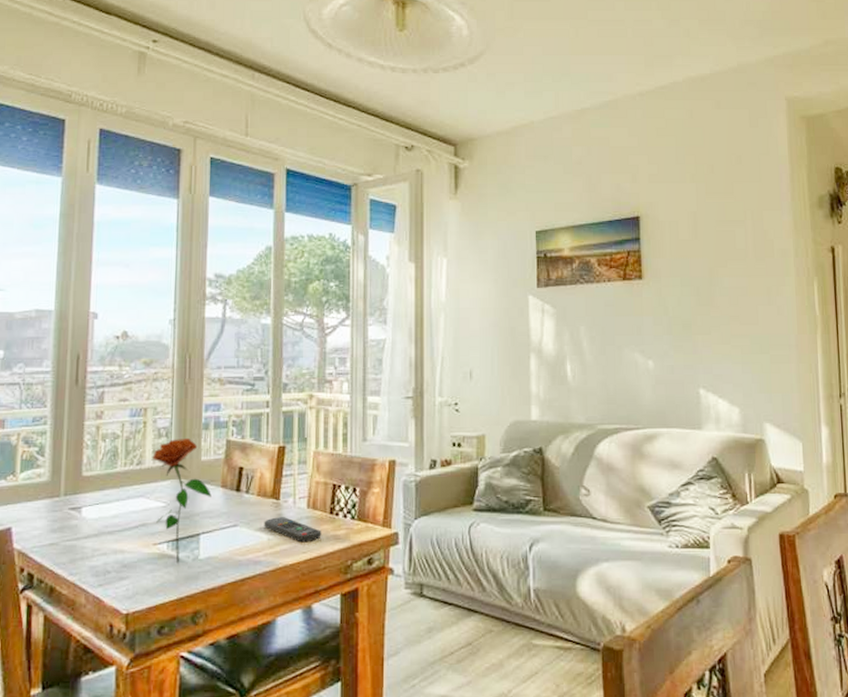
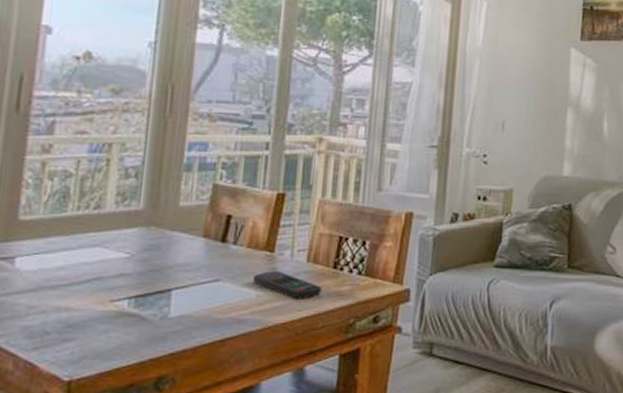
flower: present [151,437,212,564] -> none [114,179,190,323]

